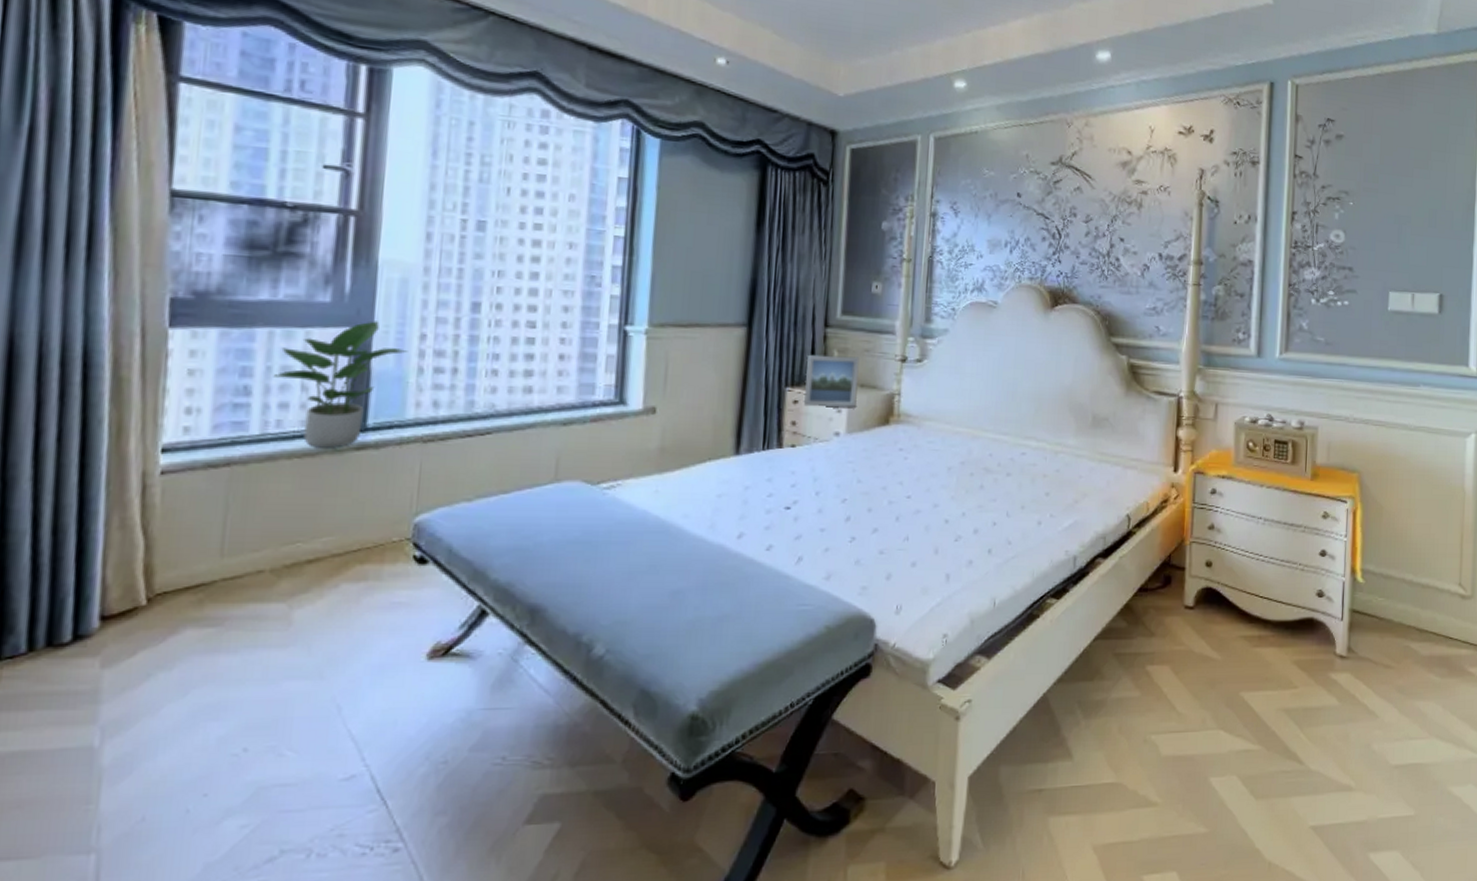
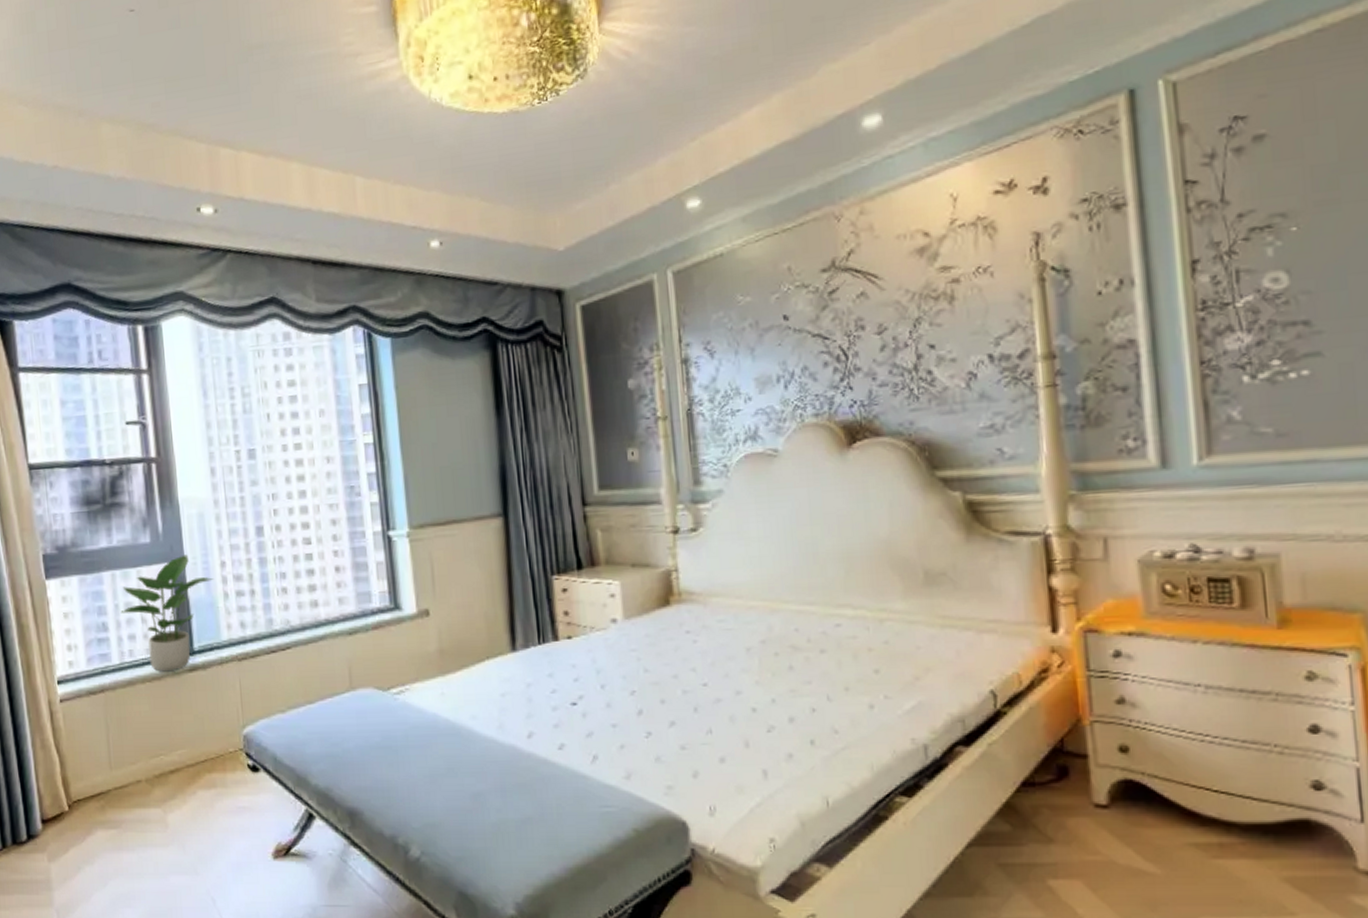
picture frame: present [804,354,860,408] -> none [570,534,630,594]

